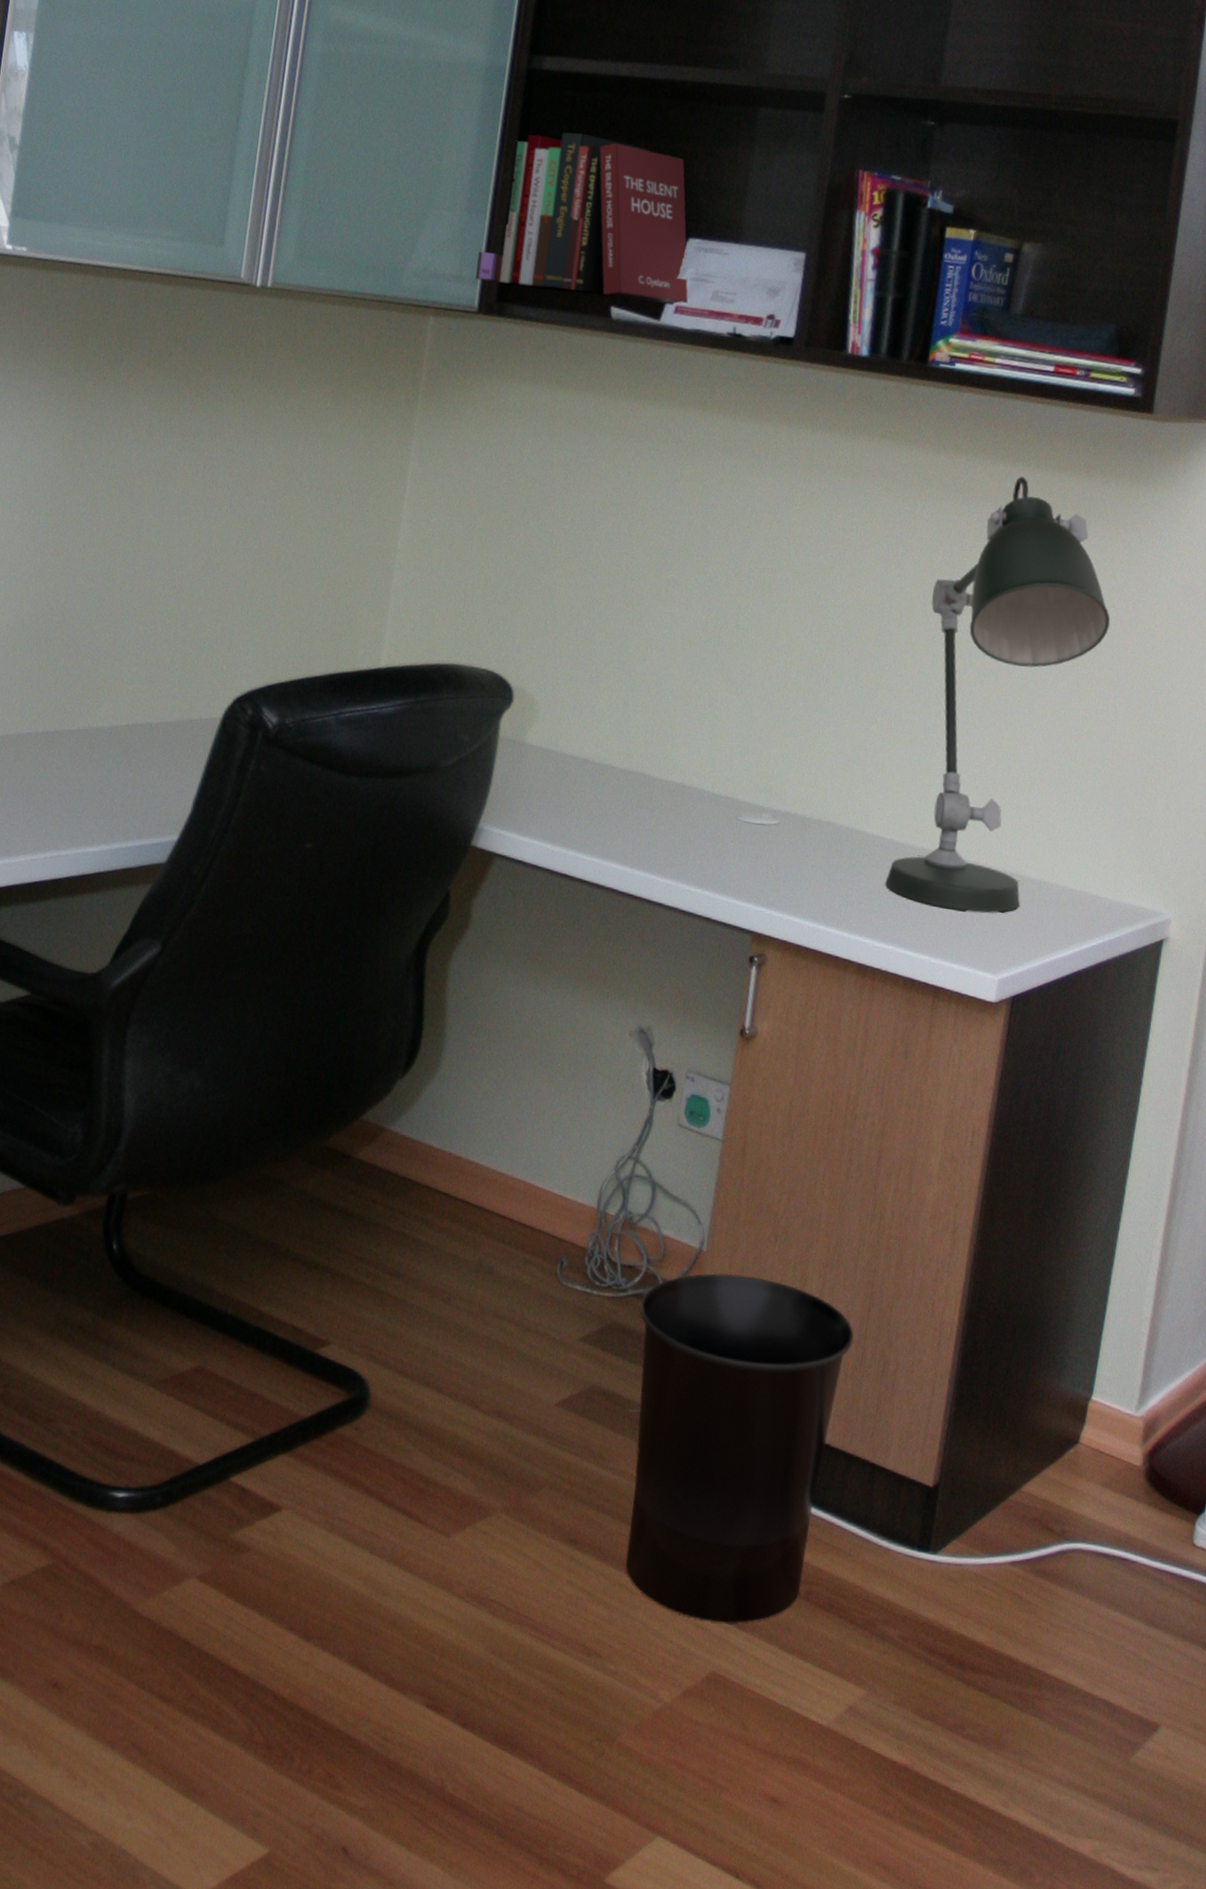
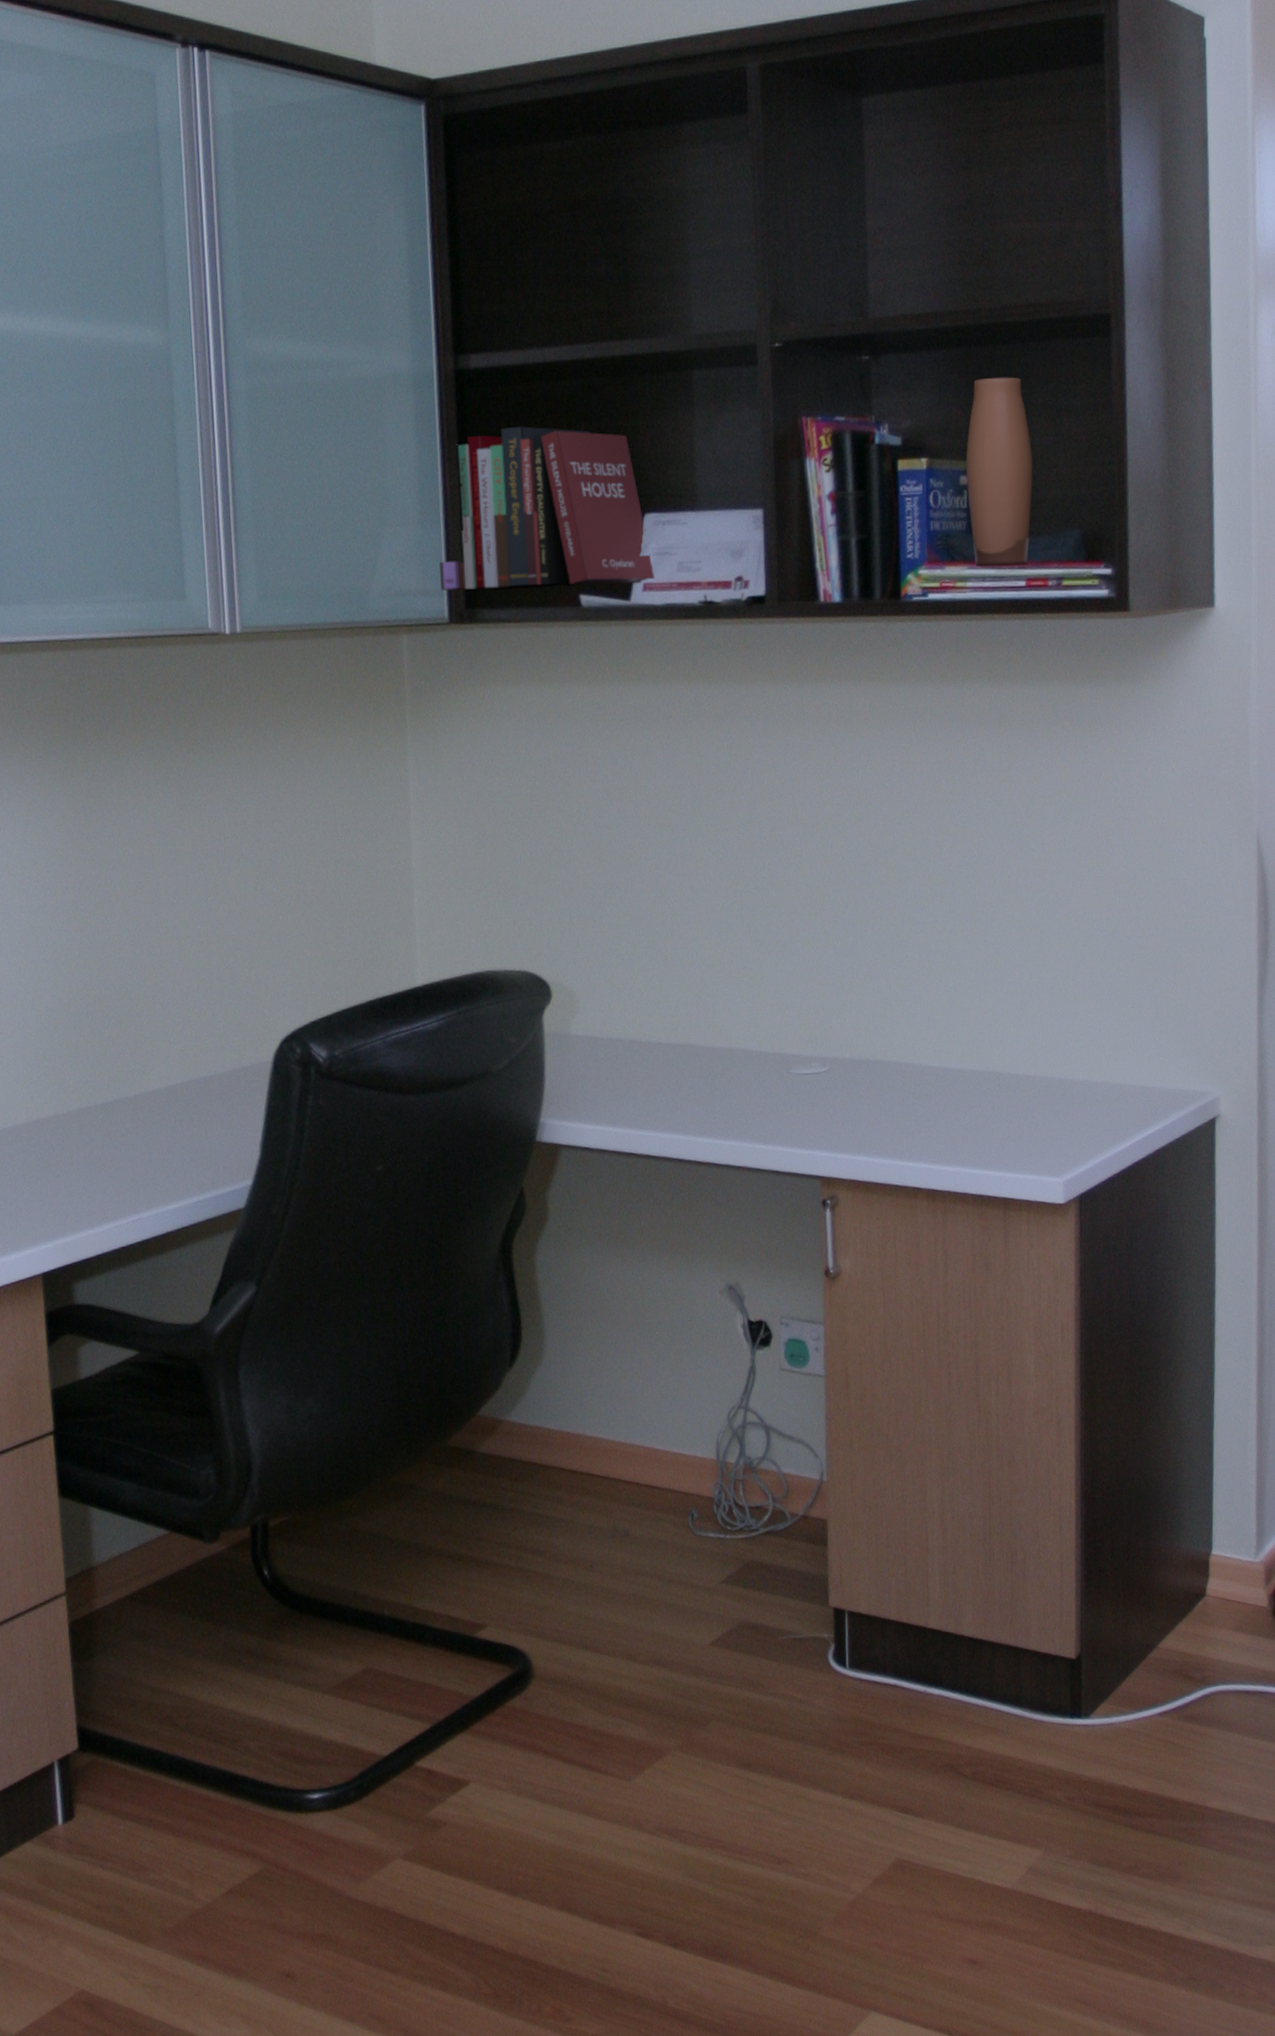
waste bin: present [625,1273,854,1623] -> none [772,1496,980,1815]
desk lamp: present [885,476,1111,913] -> none [940,695,1119,1124]
vase: none [1007,162,1081,352] -> present [965,377,1033,568]

